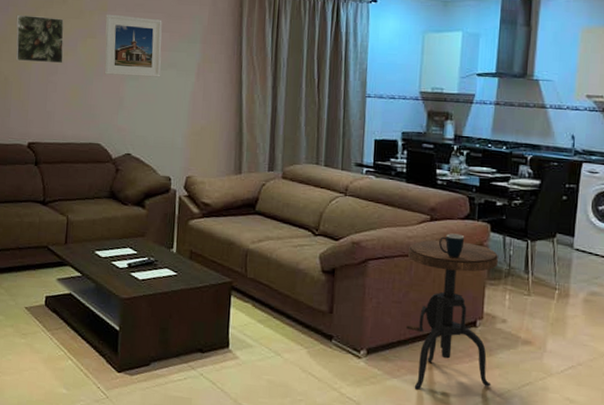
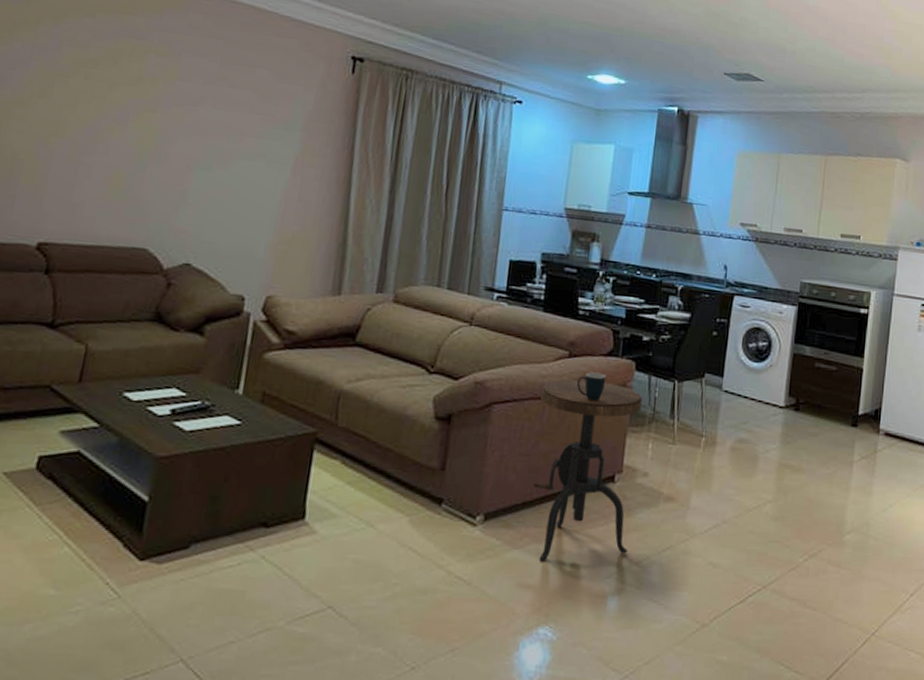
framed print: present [15,14,64,64] -> none [32,72,113,142]
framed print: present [104,14,162,77] -> none [163,84,253,169]

